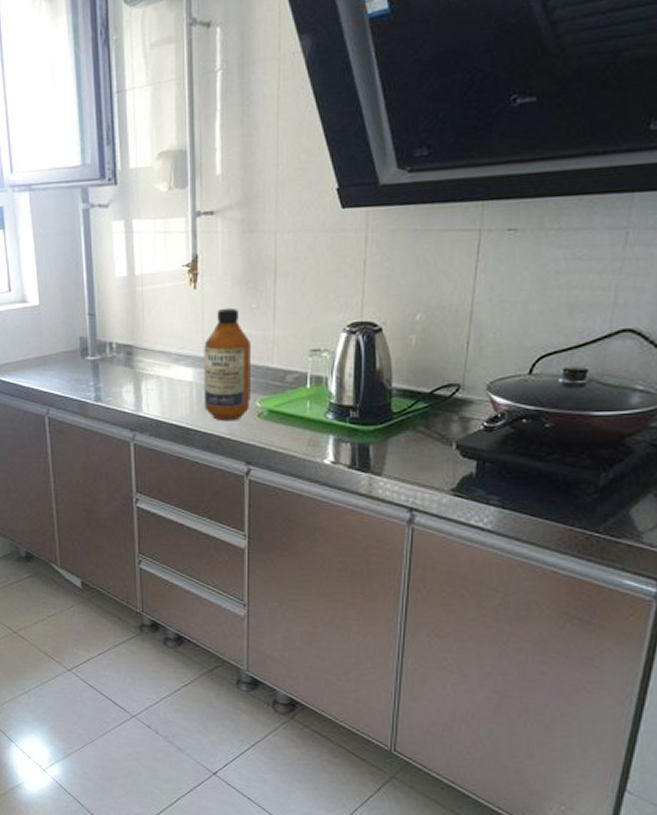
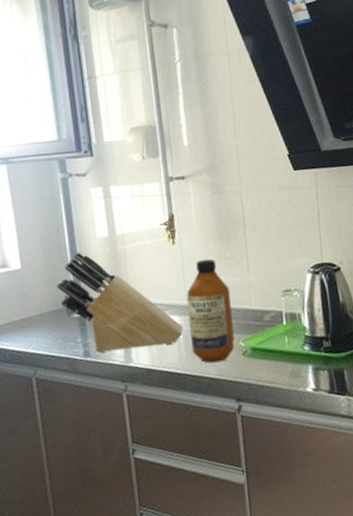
knife block: none [72,291,197,399] -> present [56,252,183,353]

